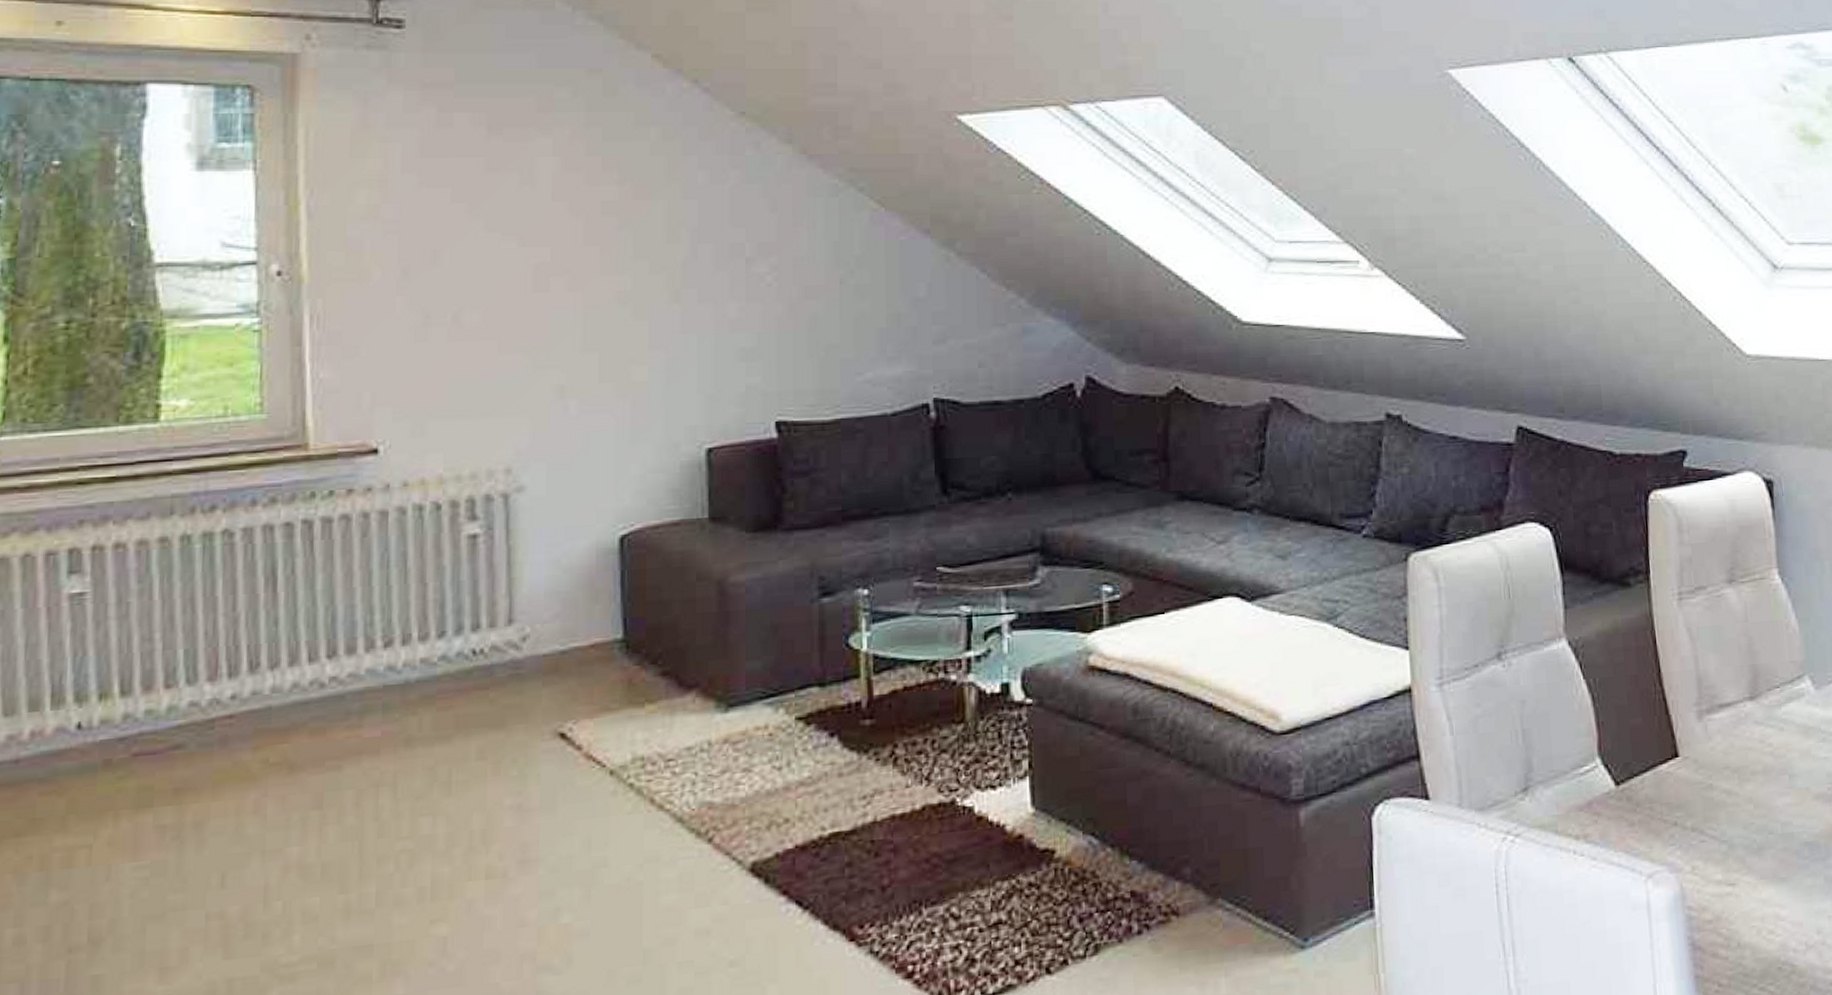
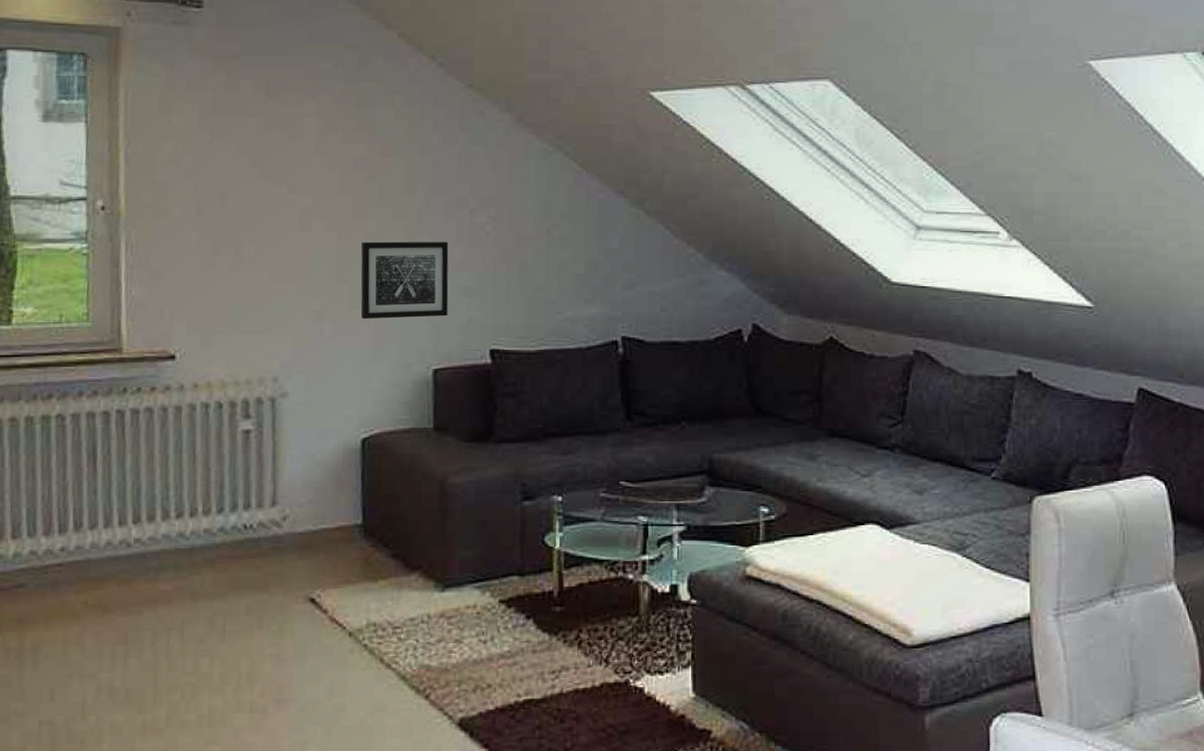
wall art: none [613,296,723,394] -> present [360,241,449,320]

